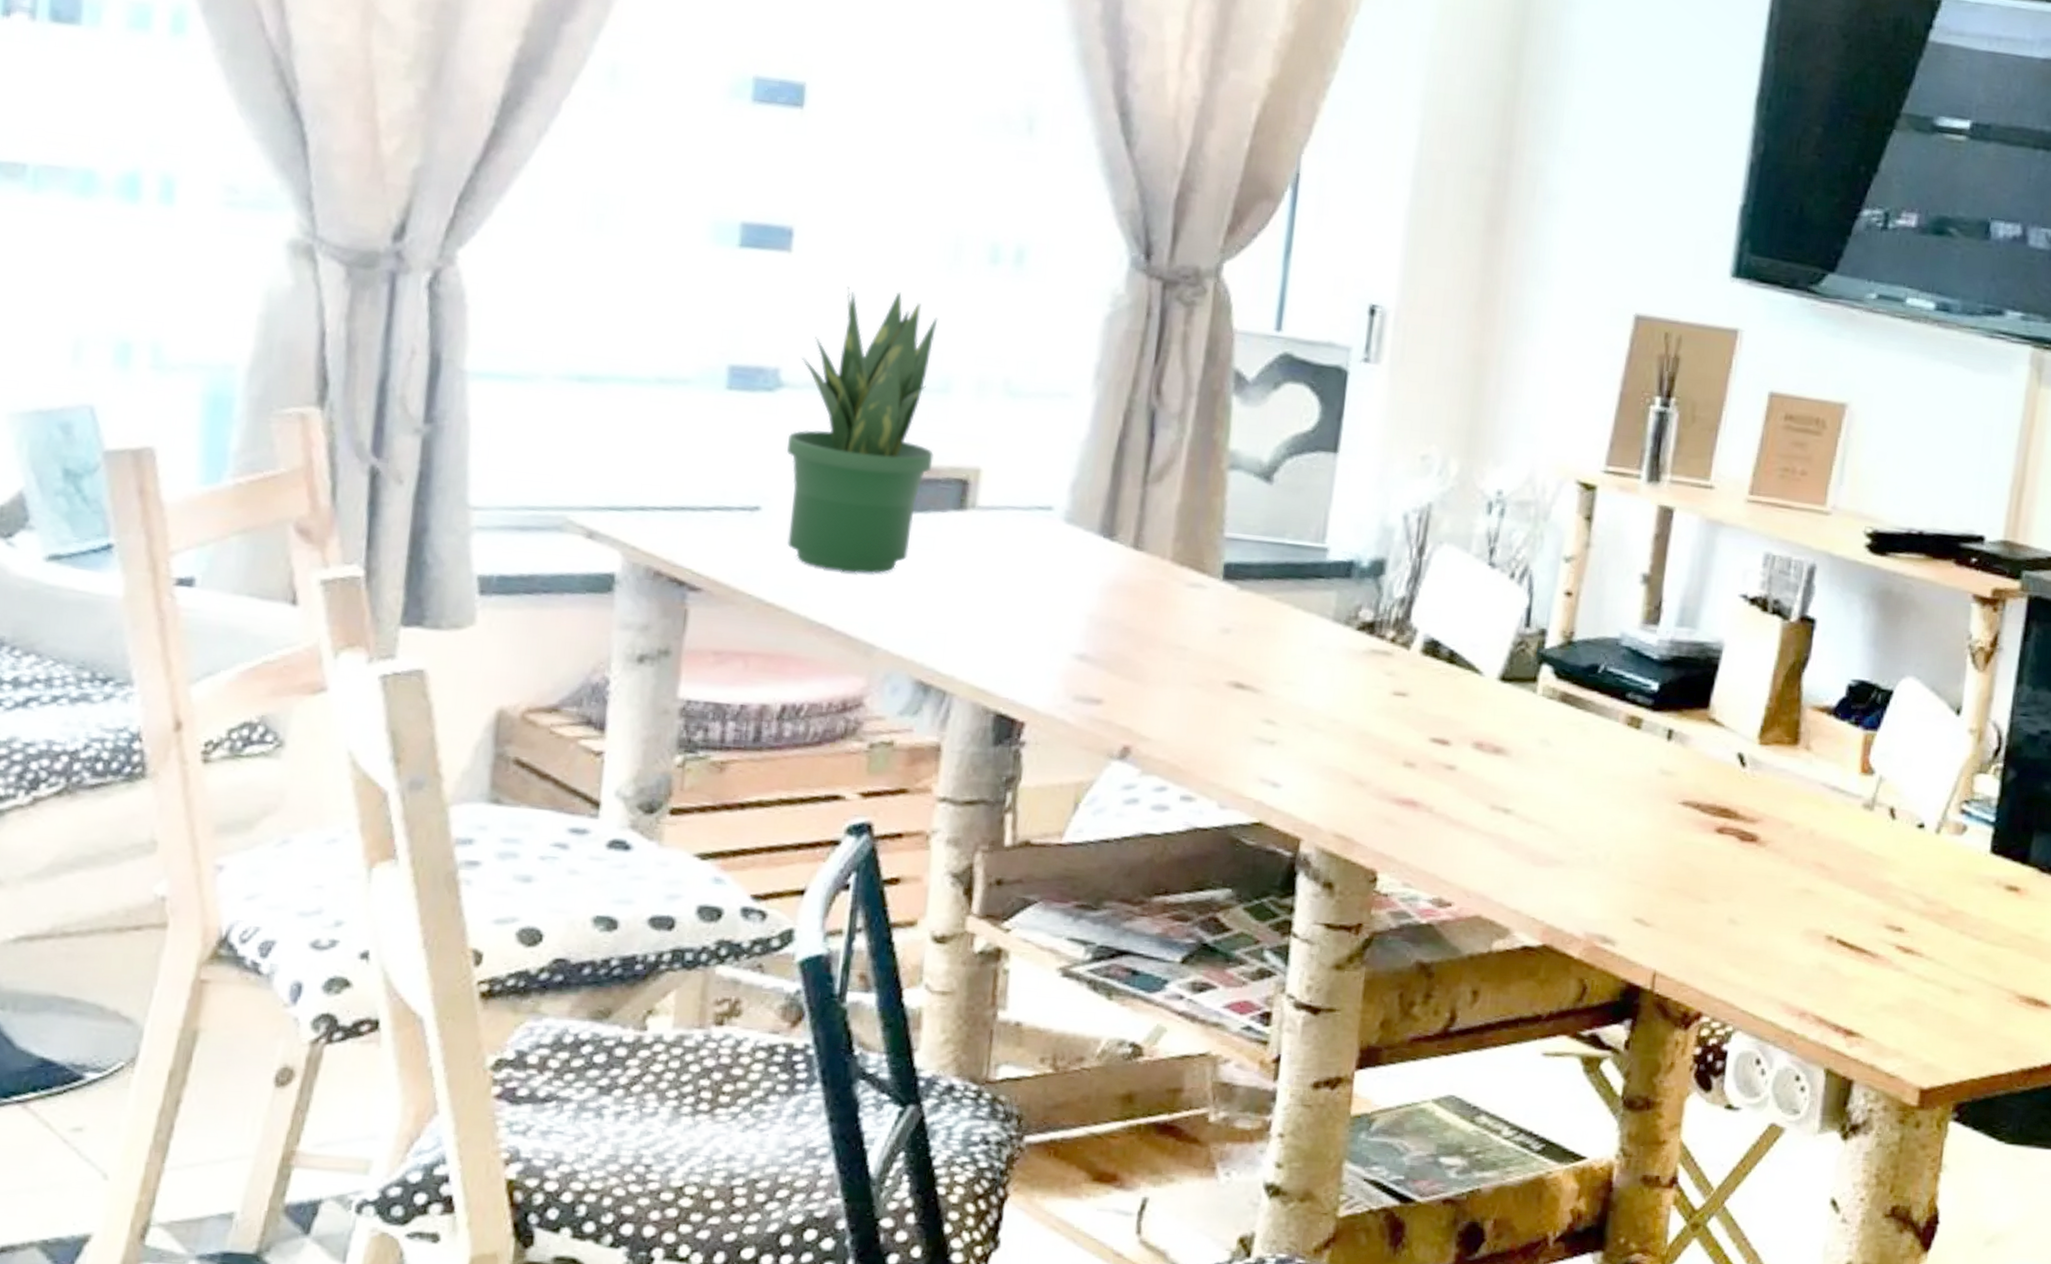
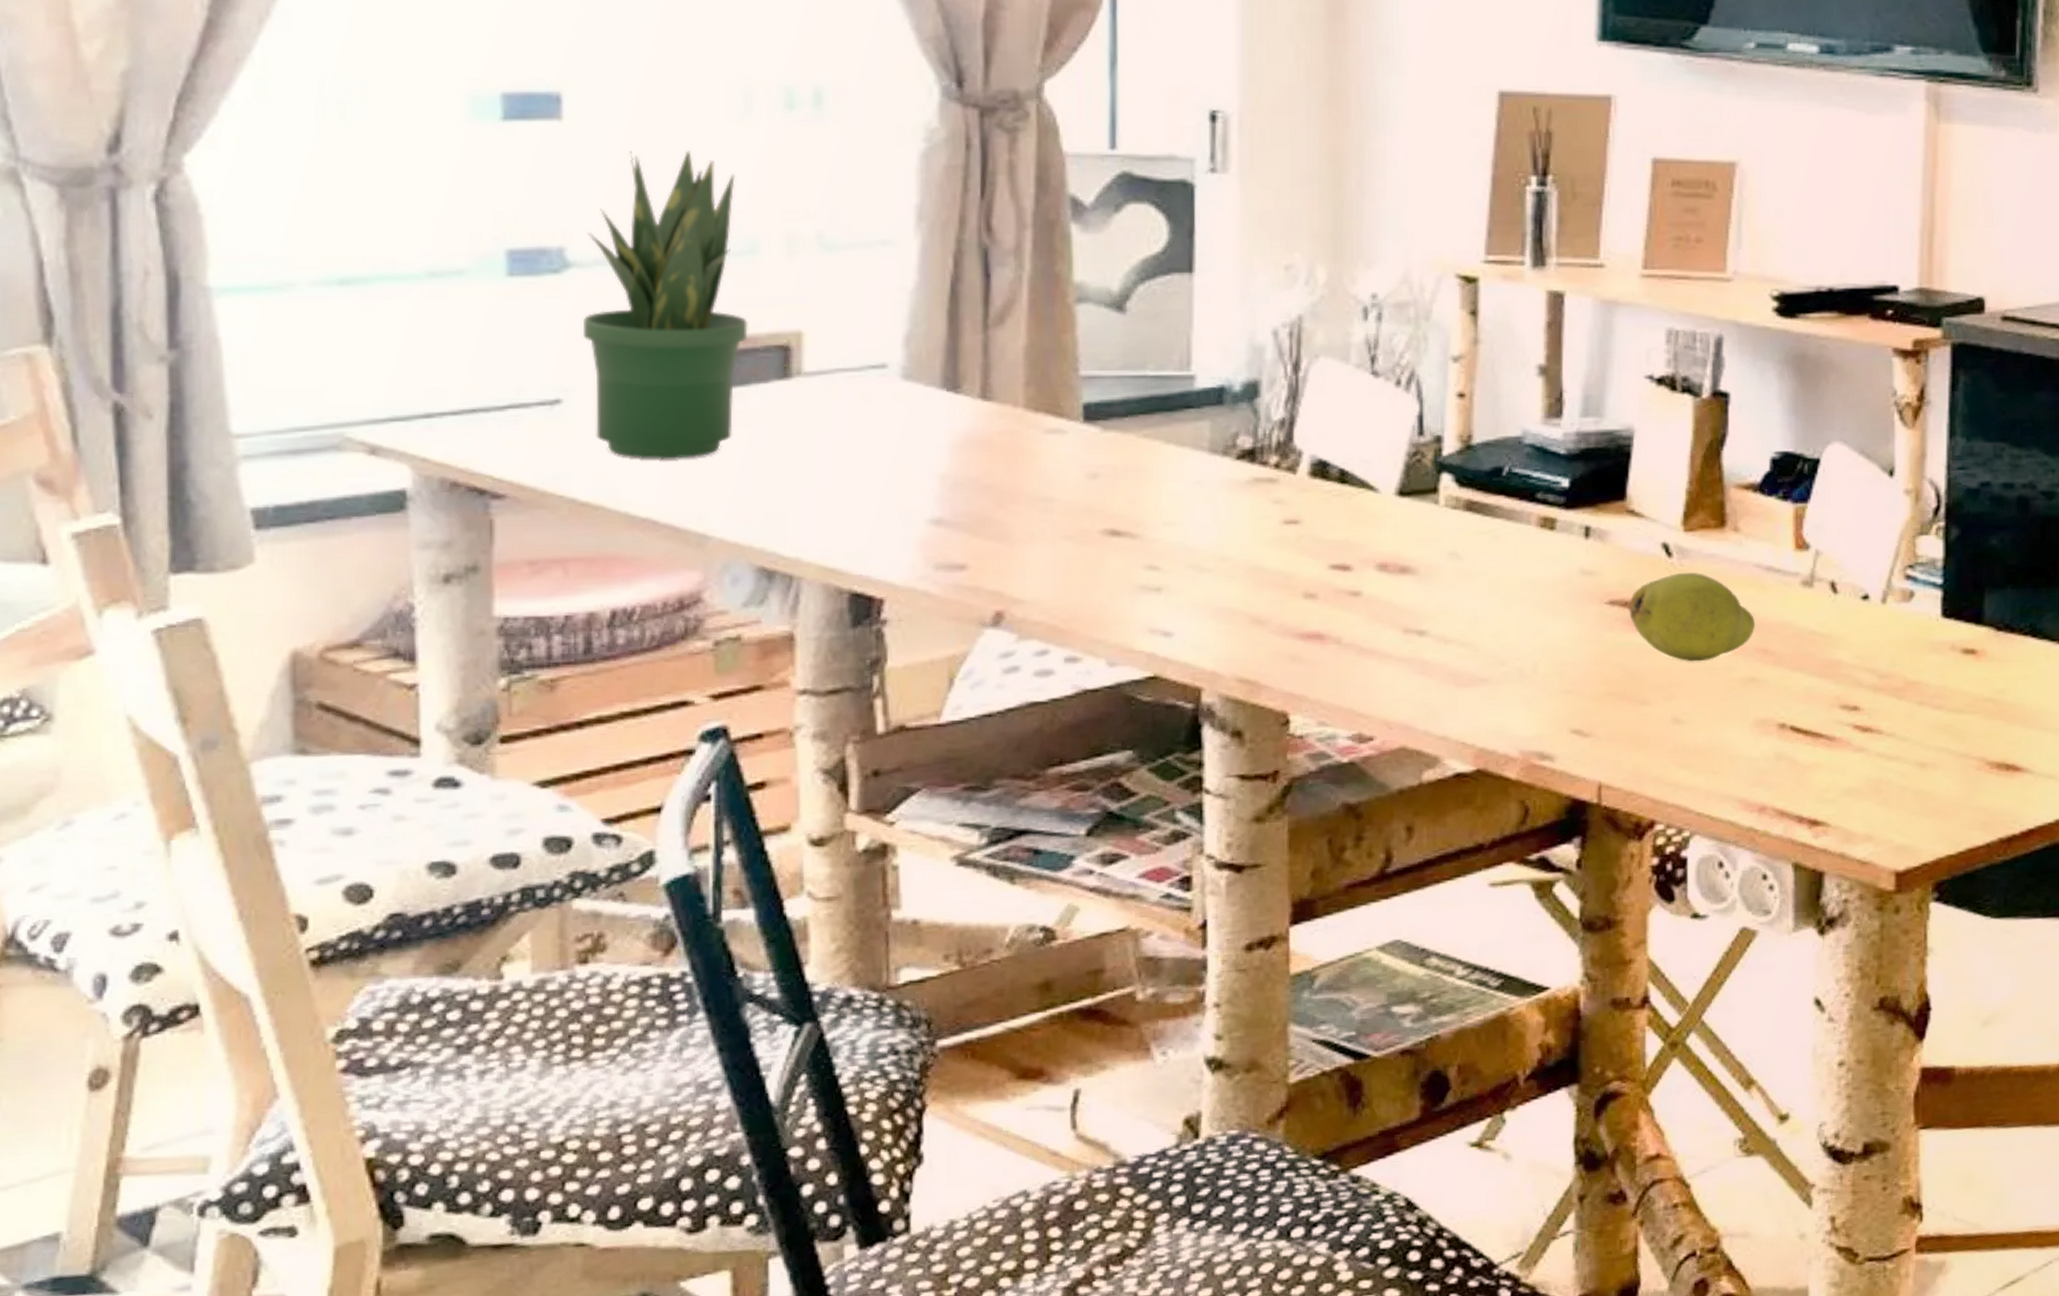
fruit: none [1699,783,1816,869] -> present [1629,573,1756,662]

